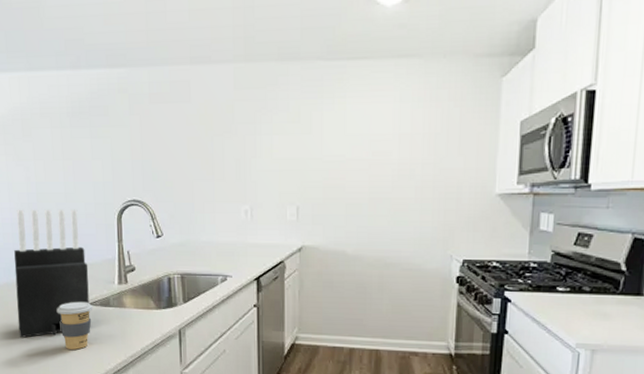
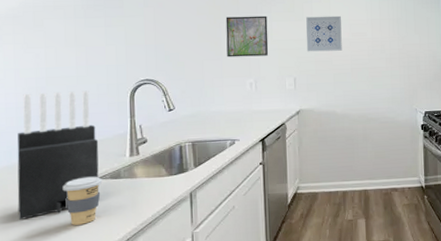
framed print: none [218,127,268,178] -> present [225,15,269,58]
wall art: none [313,128,359,175] -> present [306,15,342,52]

